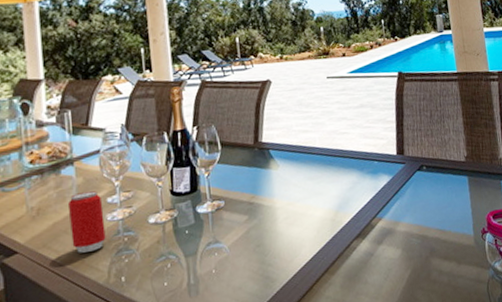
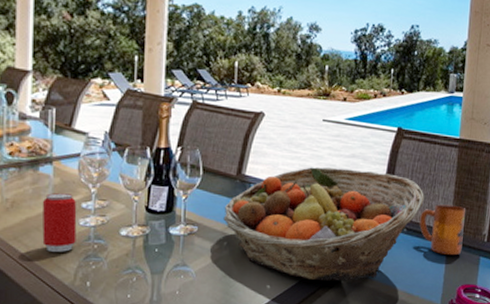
fruit basket: none [247,116,437,234] -> present [223,167,424,281]
mug: none [436,135,483,186] -> present [419,204,466,256]

